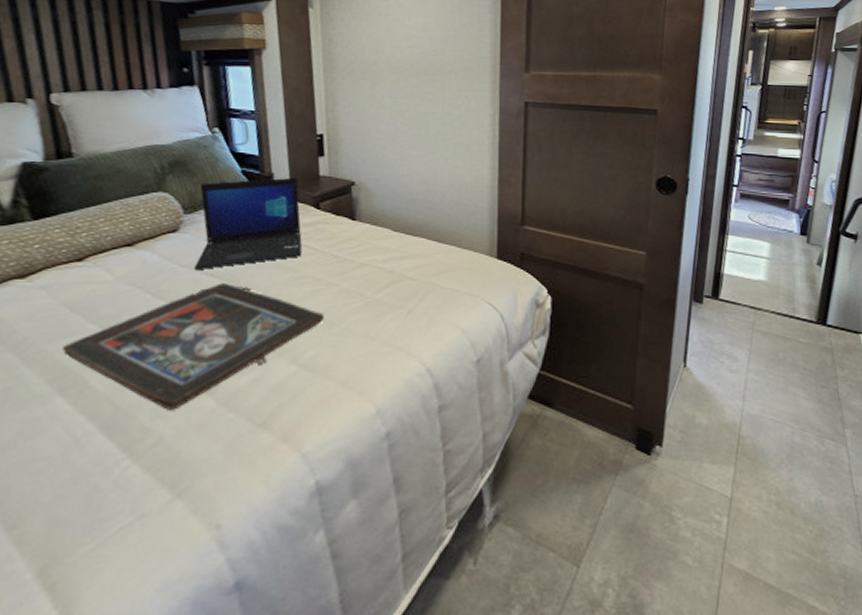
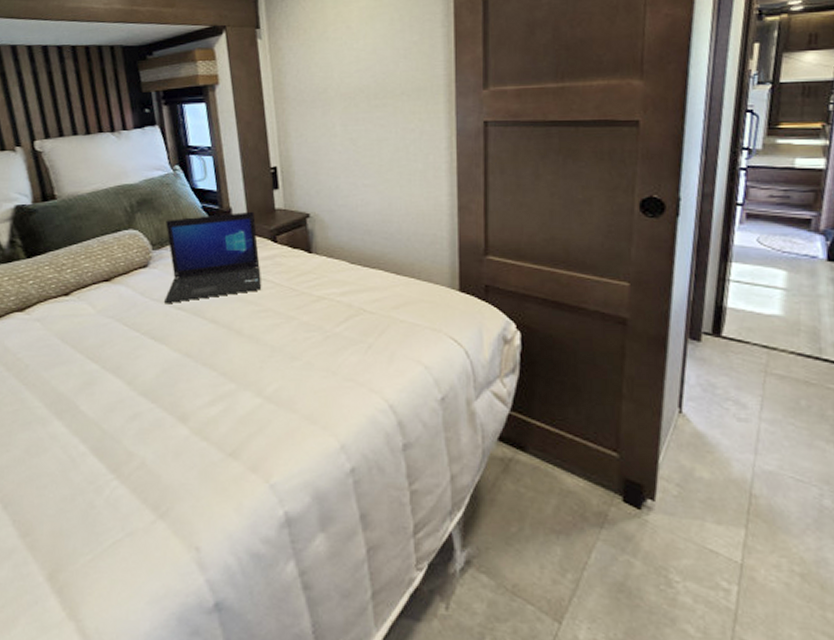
religious icon: present [61,283,325,410] -> none [56,317,287,436]

